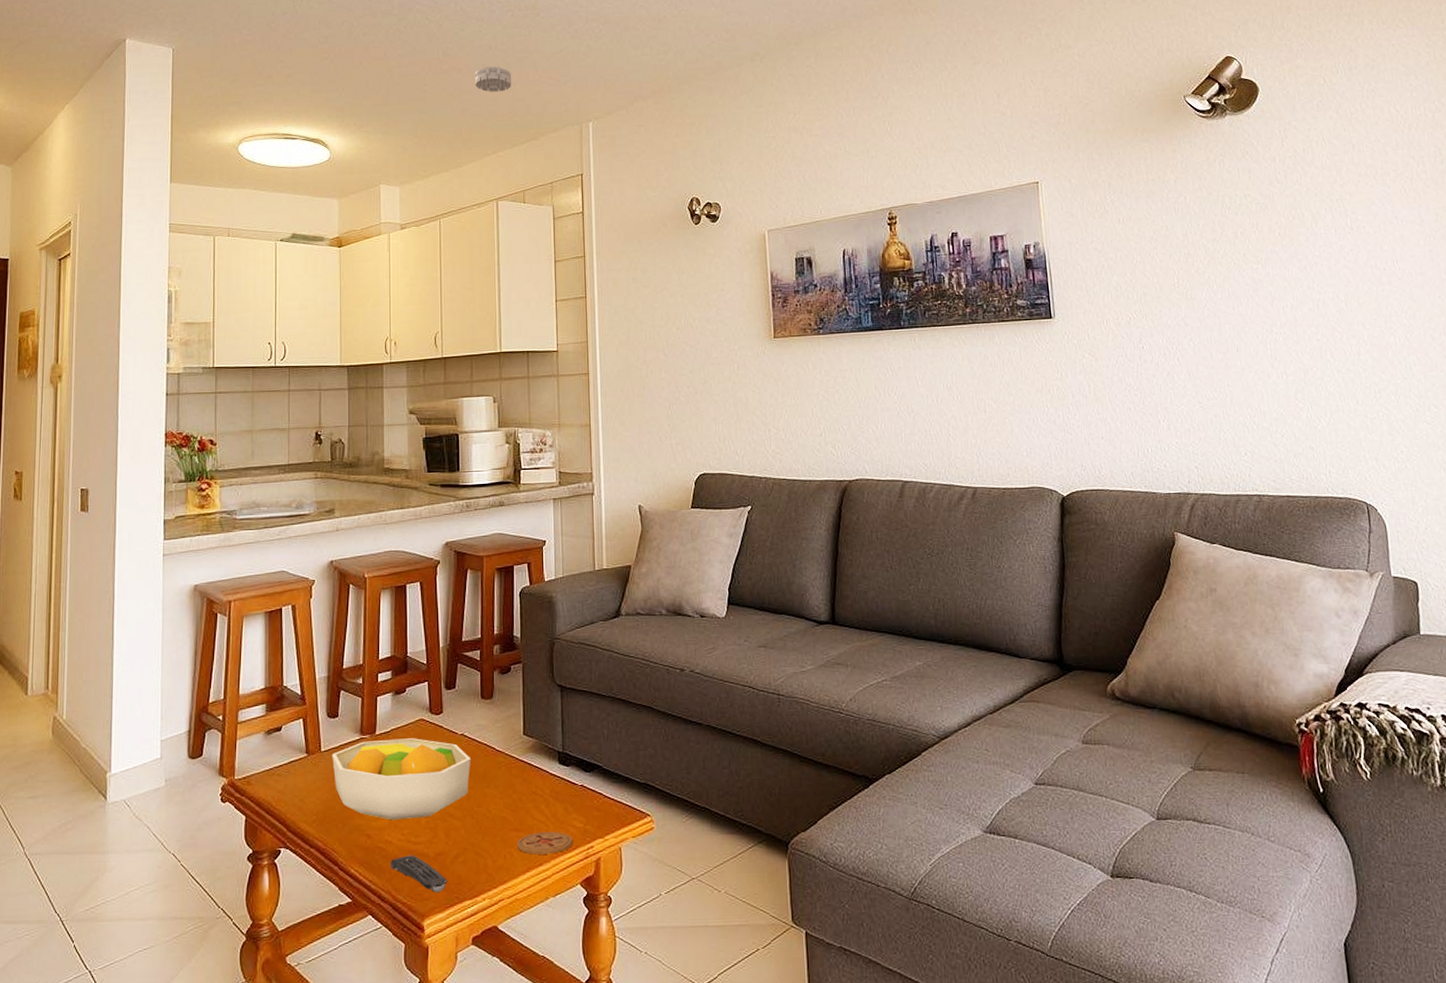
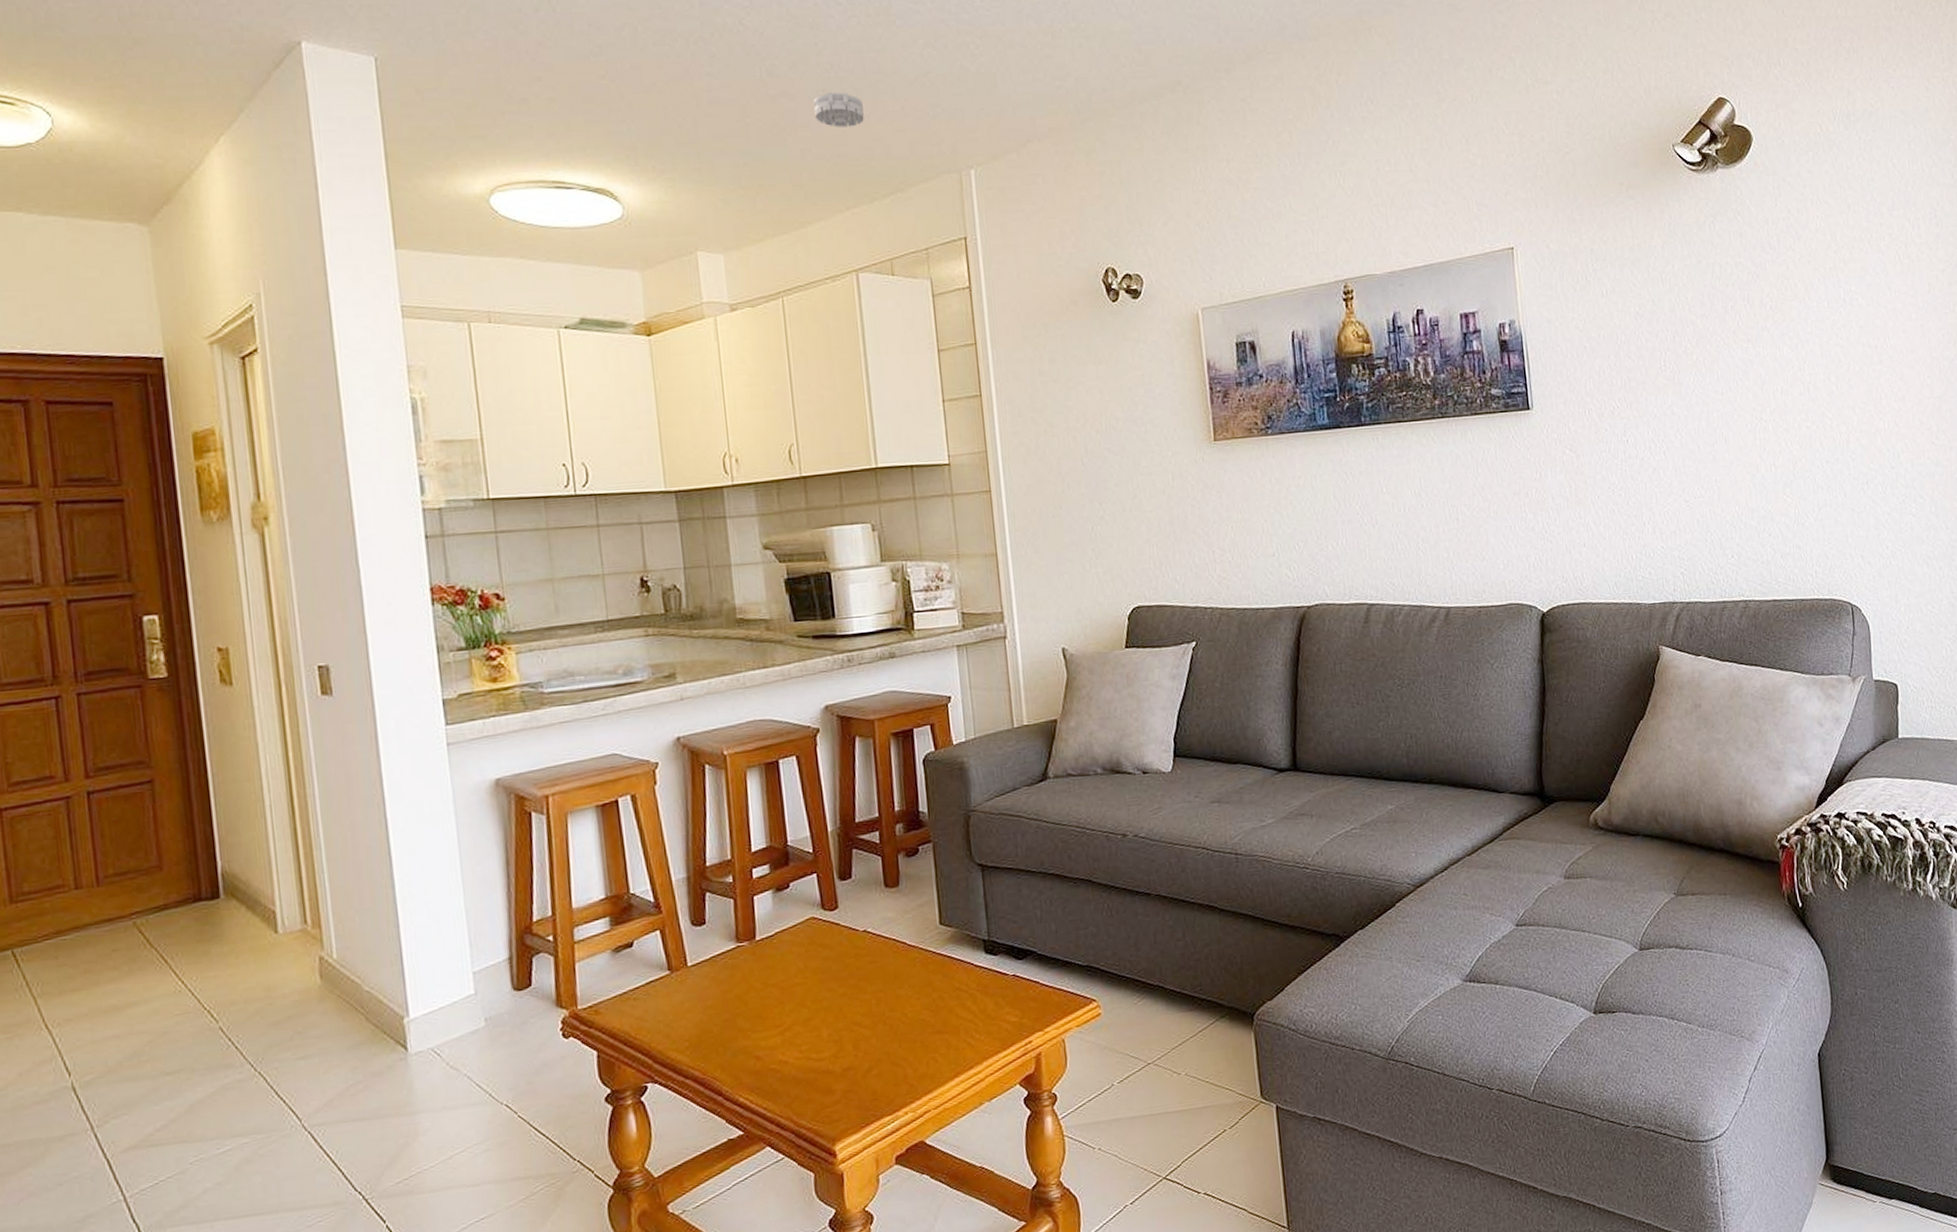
fruit bowl: present [332,738,472,821] -> none [702,940,878,1038]
remote control: present [390,855,448,893] -> none [788,1073,861,1113]
coaster: present [516,831,573,855] -> none [940,1029,1007,1058]

